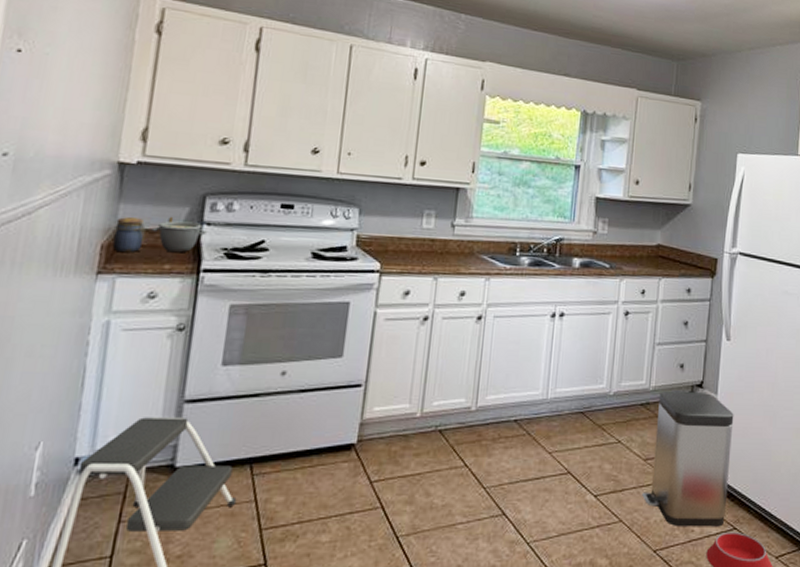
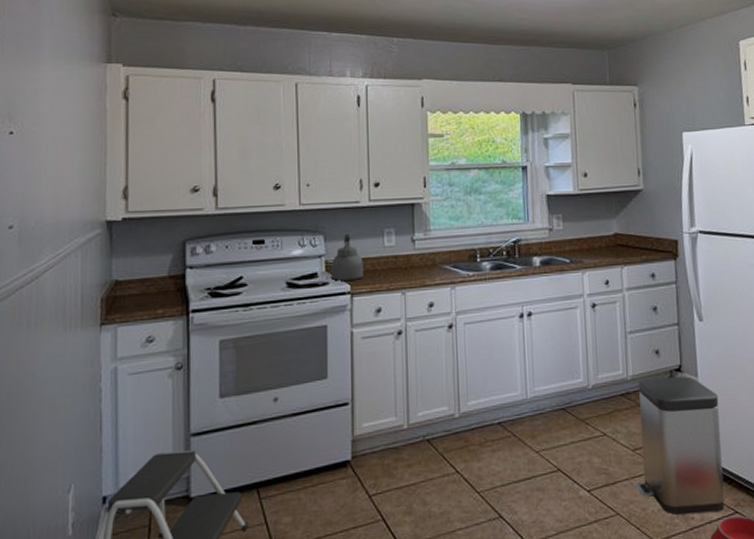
jar: present [112,217,147,253] -> none [110,270,138,304]
cooking pot: present [151,216,208,253] -> none [142,264,192,298]
kettle: none [362,210,398,259] -> present [332,234,364,281]

